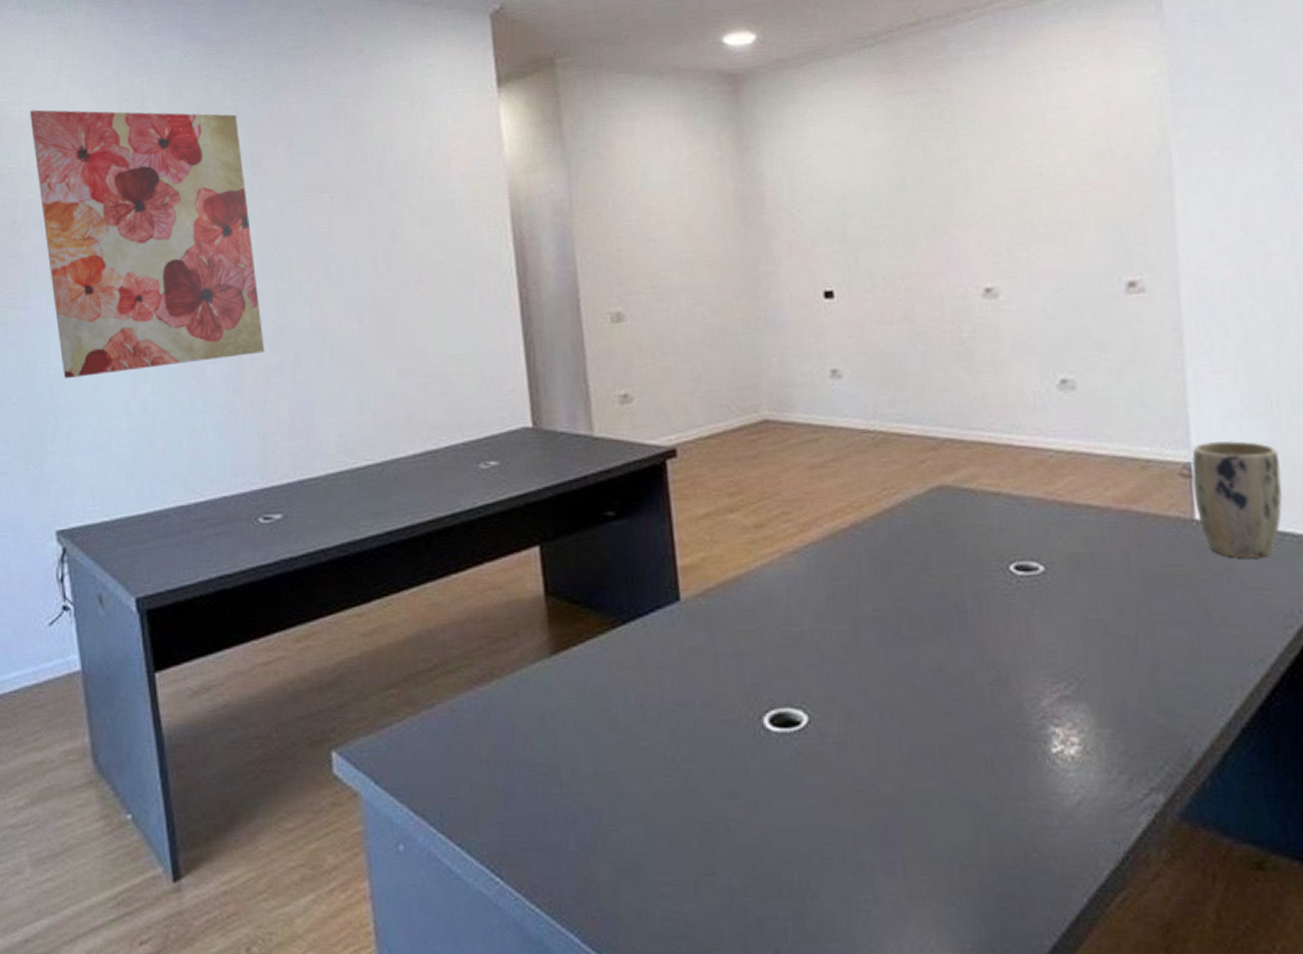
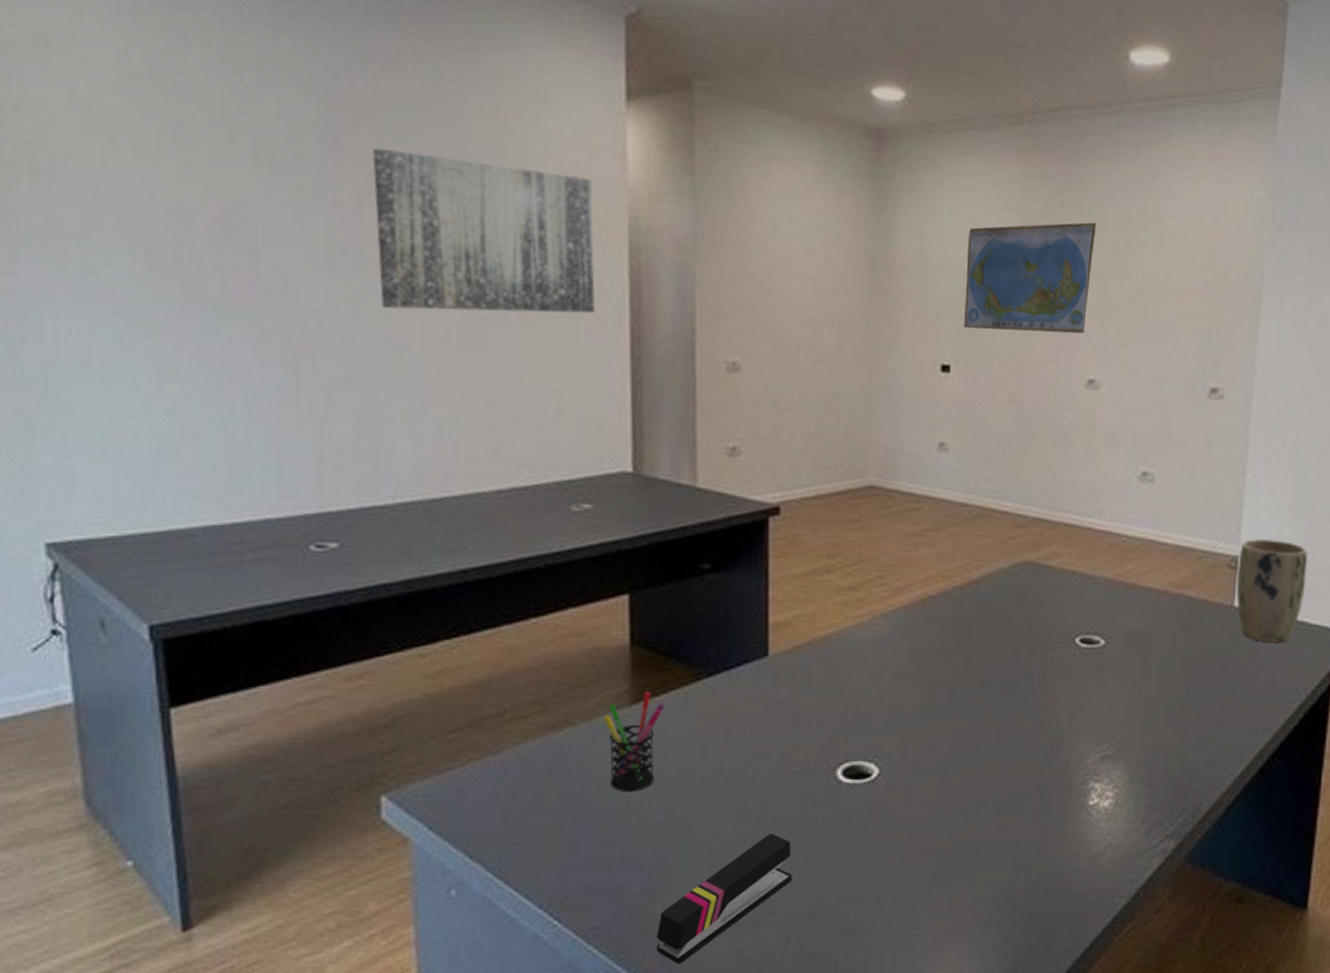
wall art: present [30,109,265,379] -> none [26,27,329,366]
wall art: none [289,161,485,300] -> present [372,148,595,314]
pen holder: none [525,641,584,745] -> present [603,691,665,792]
stapler: none [596,787,730,927] -> present [656,834,793,964]
world map: none [836,128,974,253] -> present [964,222,1097,334]

